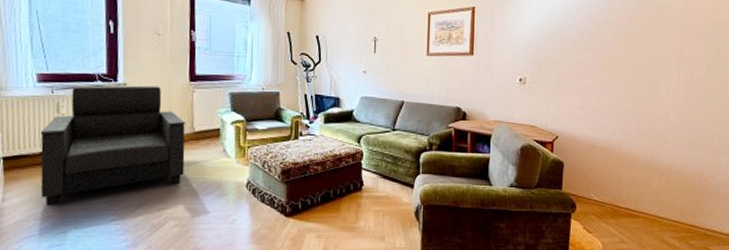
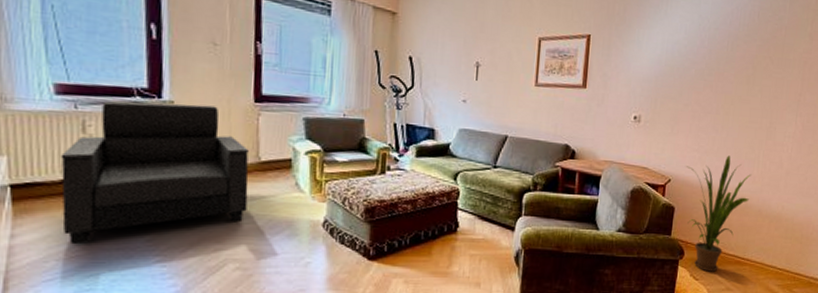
house plant: none [572,112,638,225] -> present [685,155,752,272]

